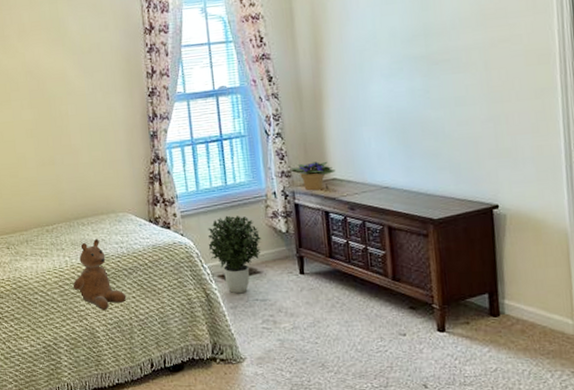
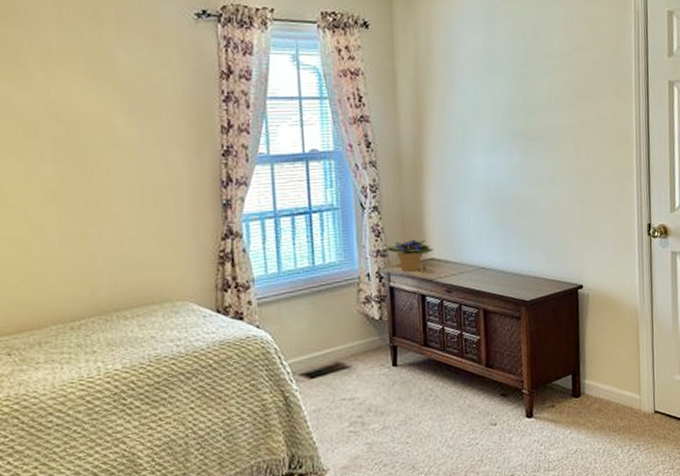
teddy bear: present [72,239,127,311] -> none [106,336,182,430]
potted plant: present [208,215,262,294] -> none [289,302,352,395]

